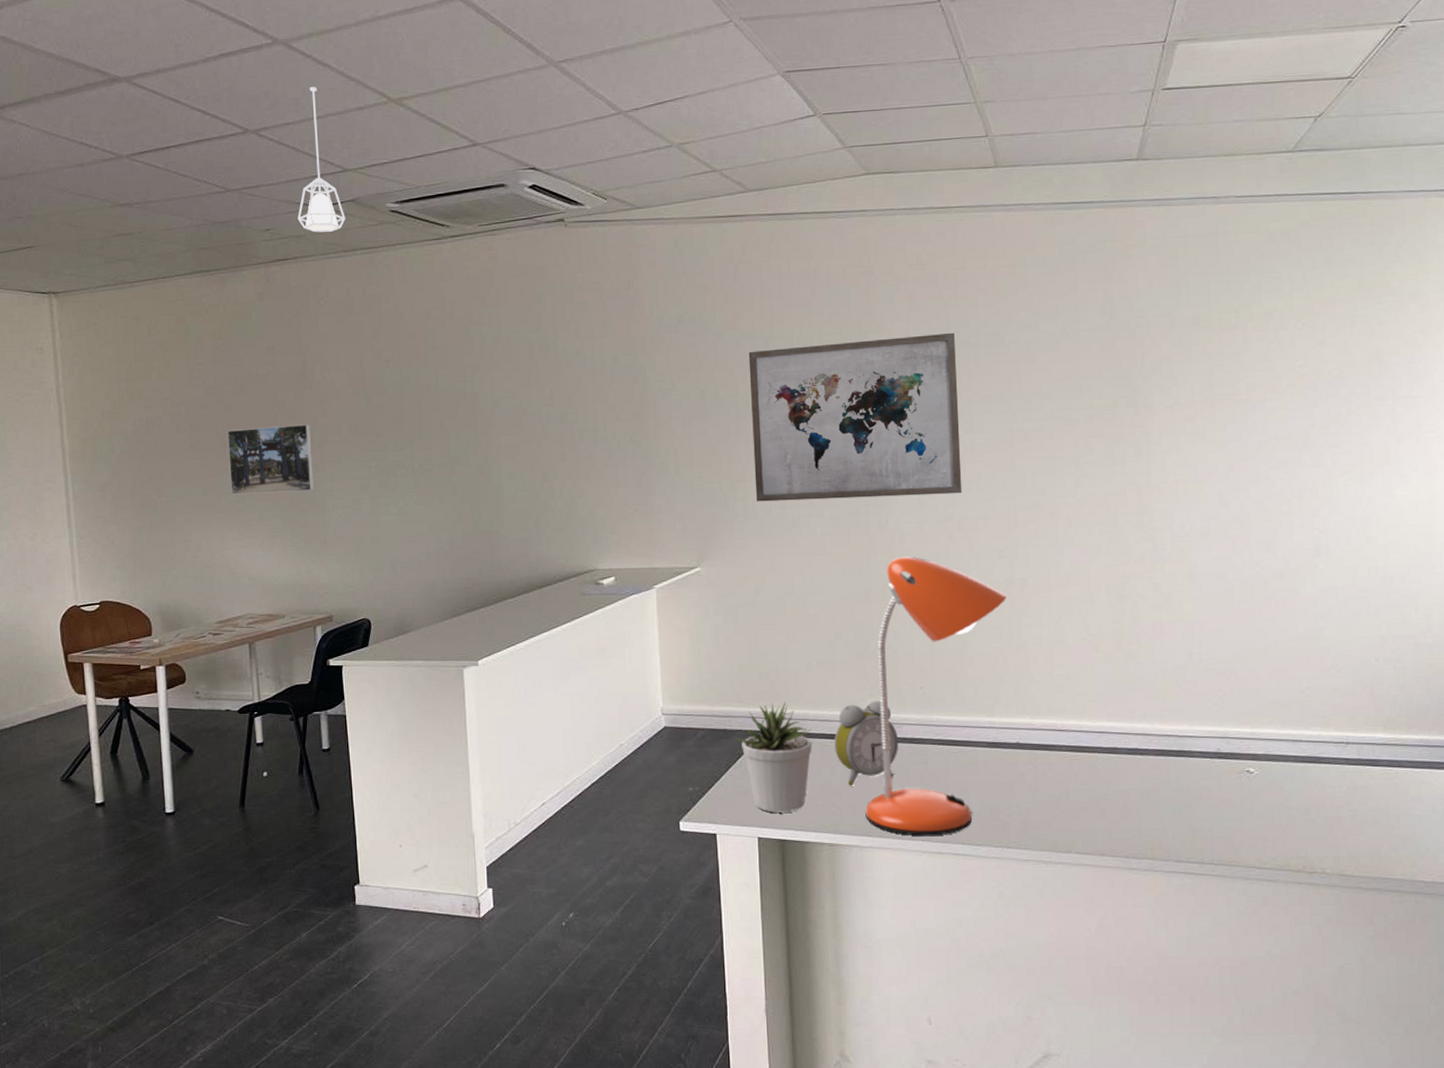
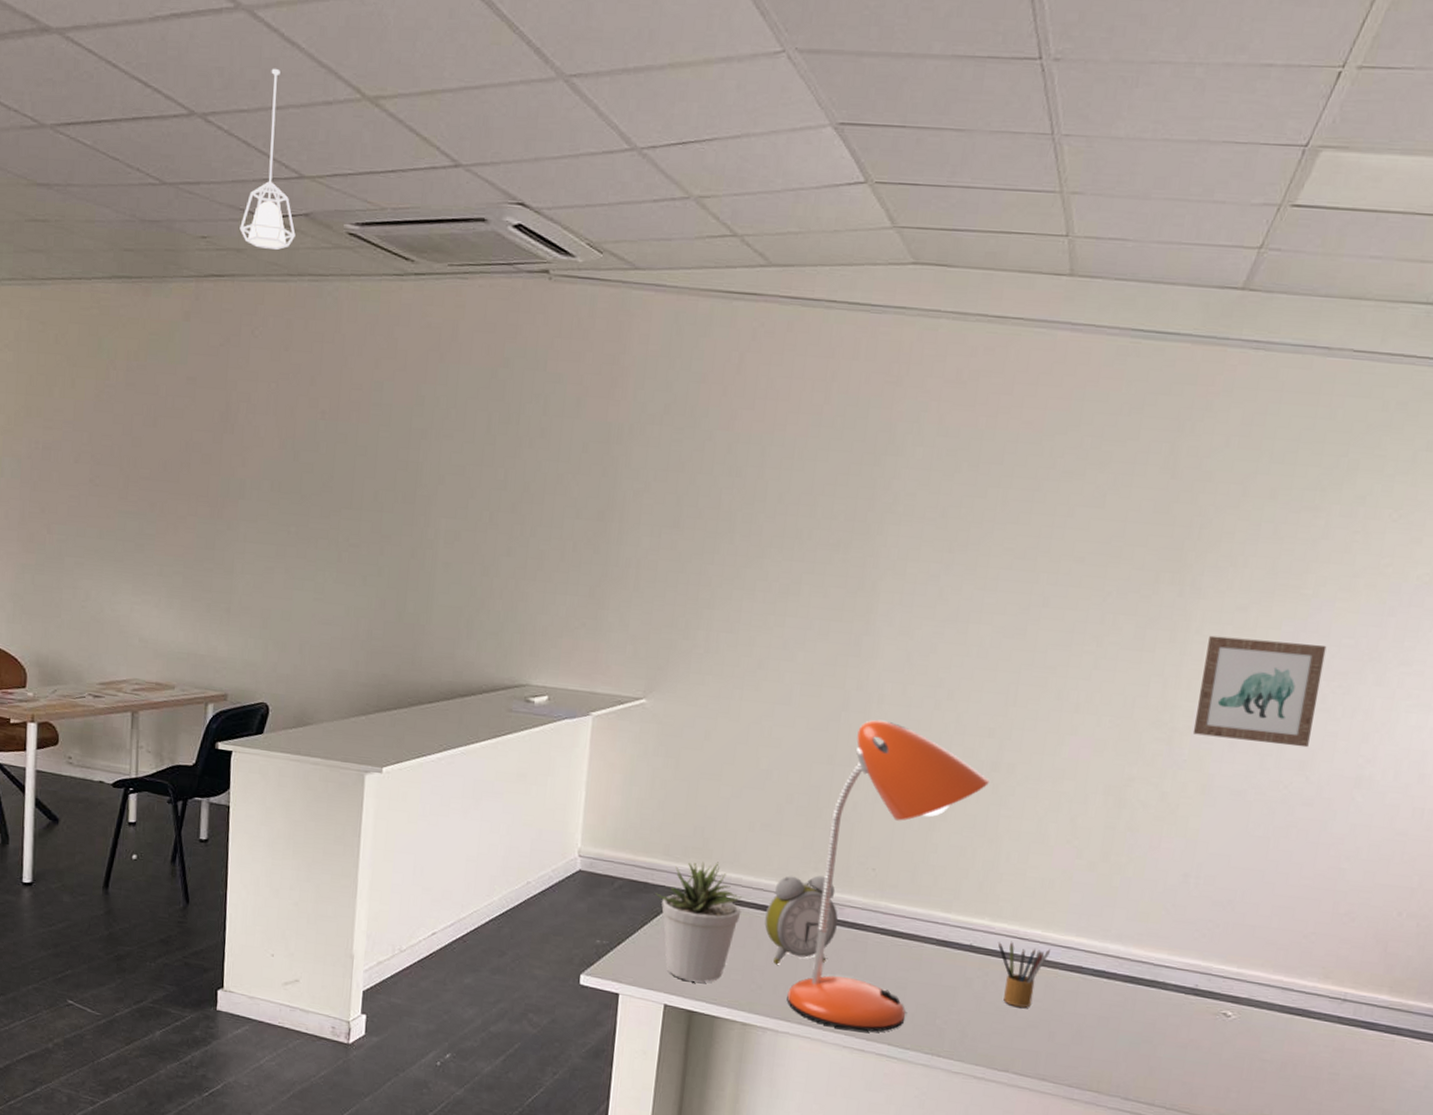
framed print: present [227,424,315,495] -> none [129,467,227,551]
wall art: present [748,332,962,502] -> none [722,458,985,658]
pencil box: none [1040,734,1087,792] -> present [998,941,1050,1008]
wall art: none [1168,441,1269,531] -> present [1192,635,1327,748]

